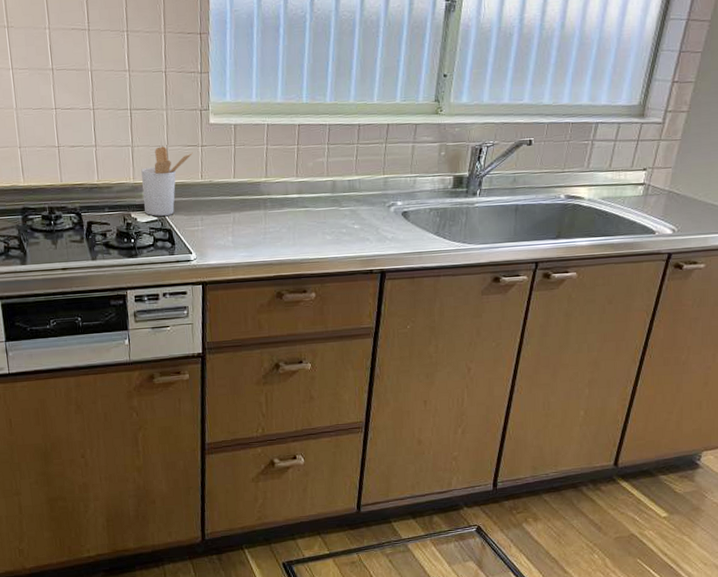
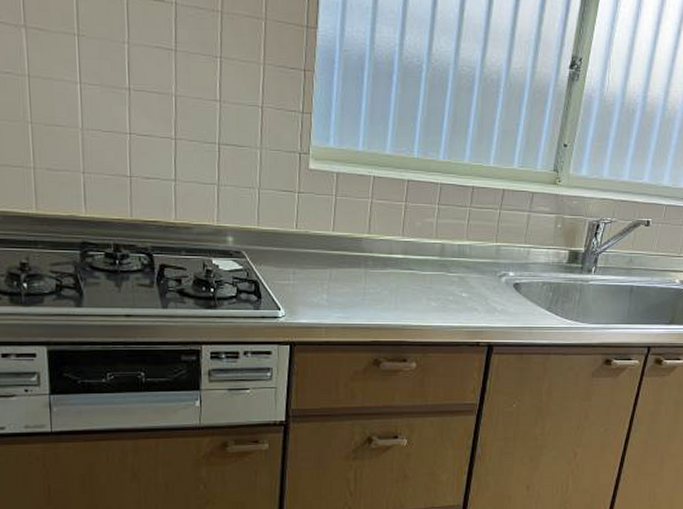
utensil holder: present [141,146,193,216] -> none [227,188,288,265]

